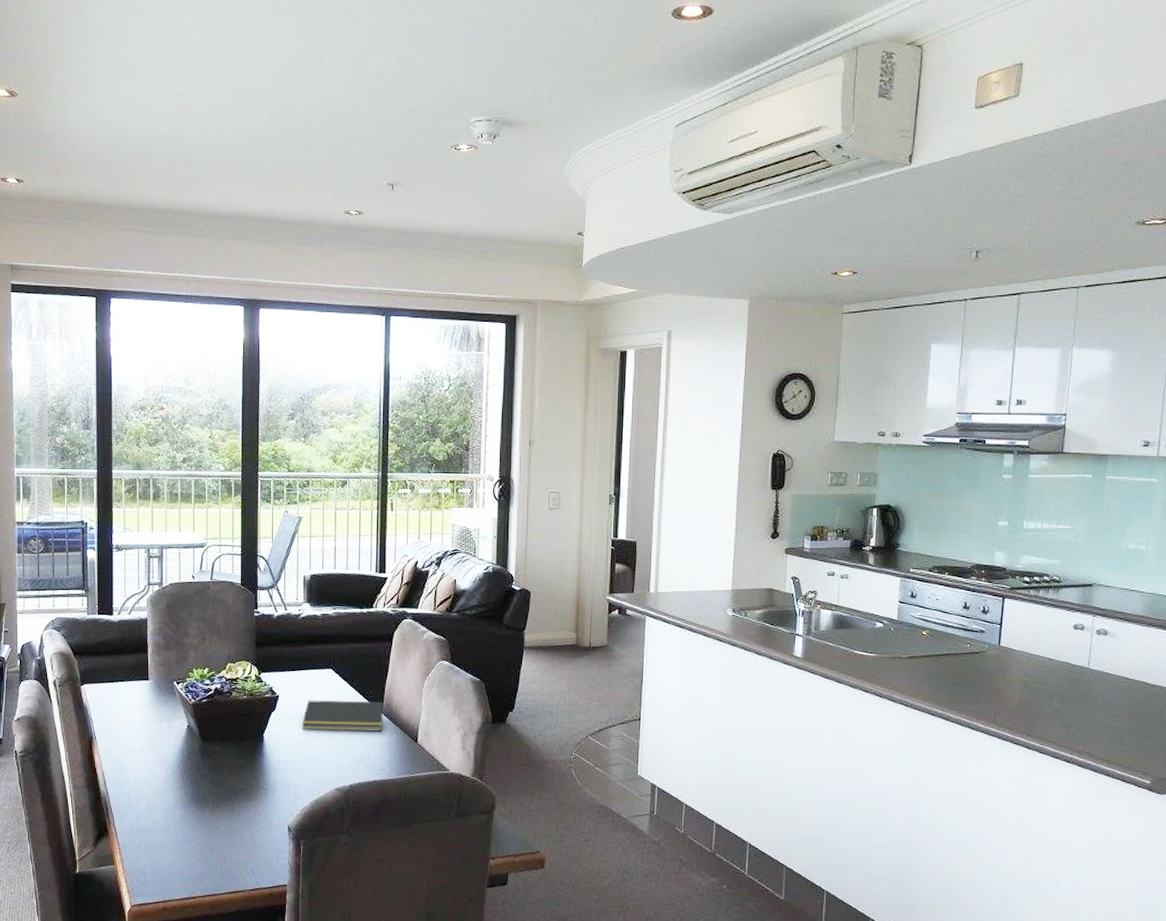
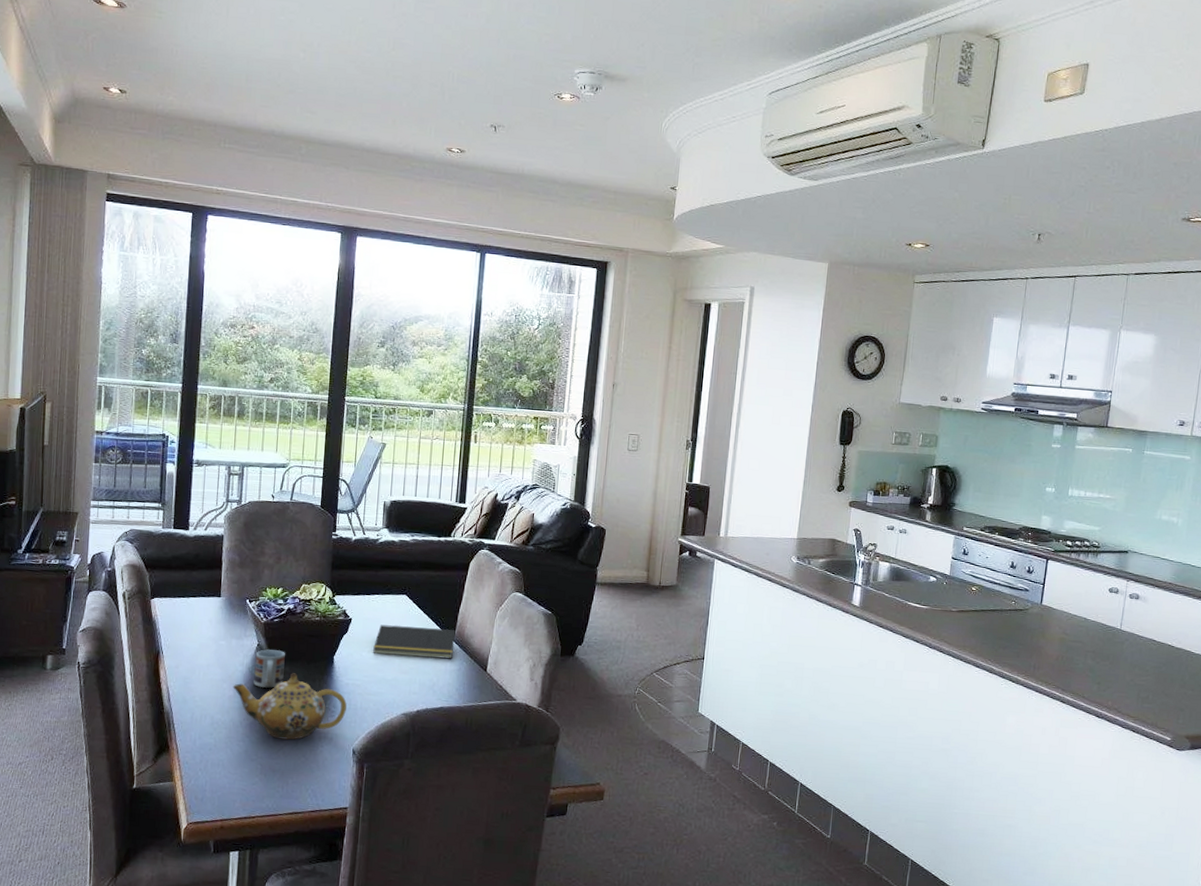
teapot: none [166,752,279,820] -> present [233,673,347,740]
cup: none [186,730,216,769] -> present [253,649,286,688]

